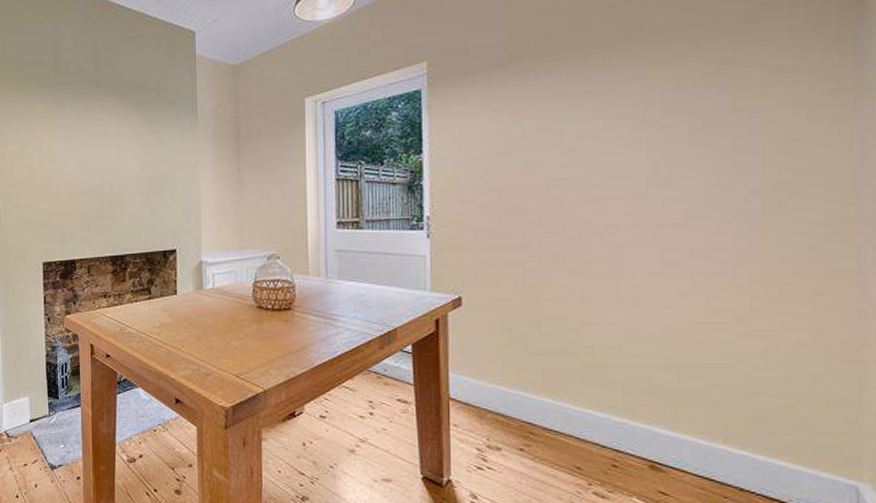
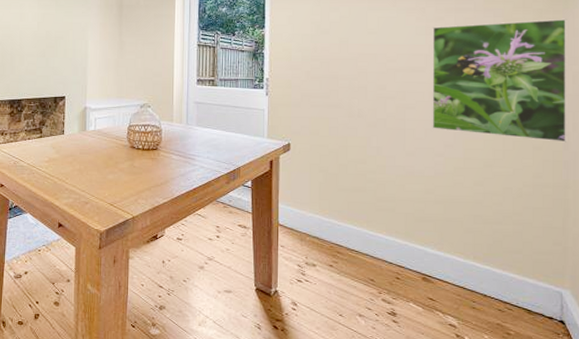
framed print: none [656,113,864,285] -> present [432,18,567,143]

